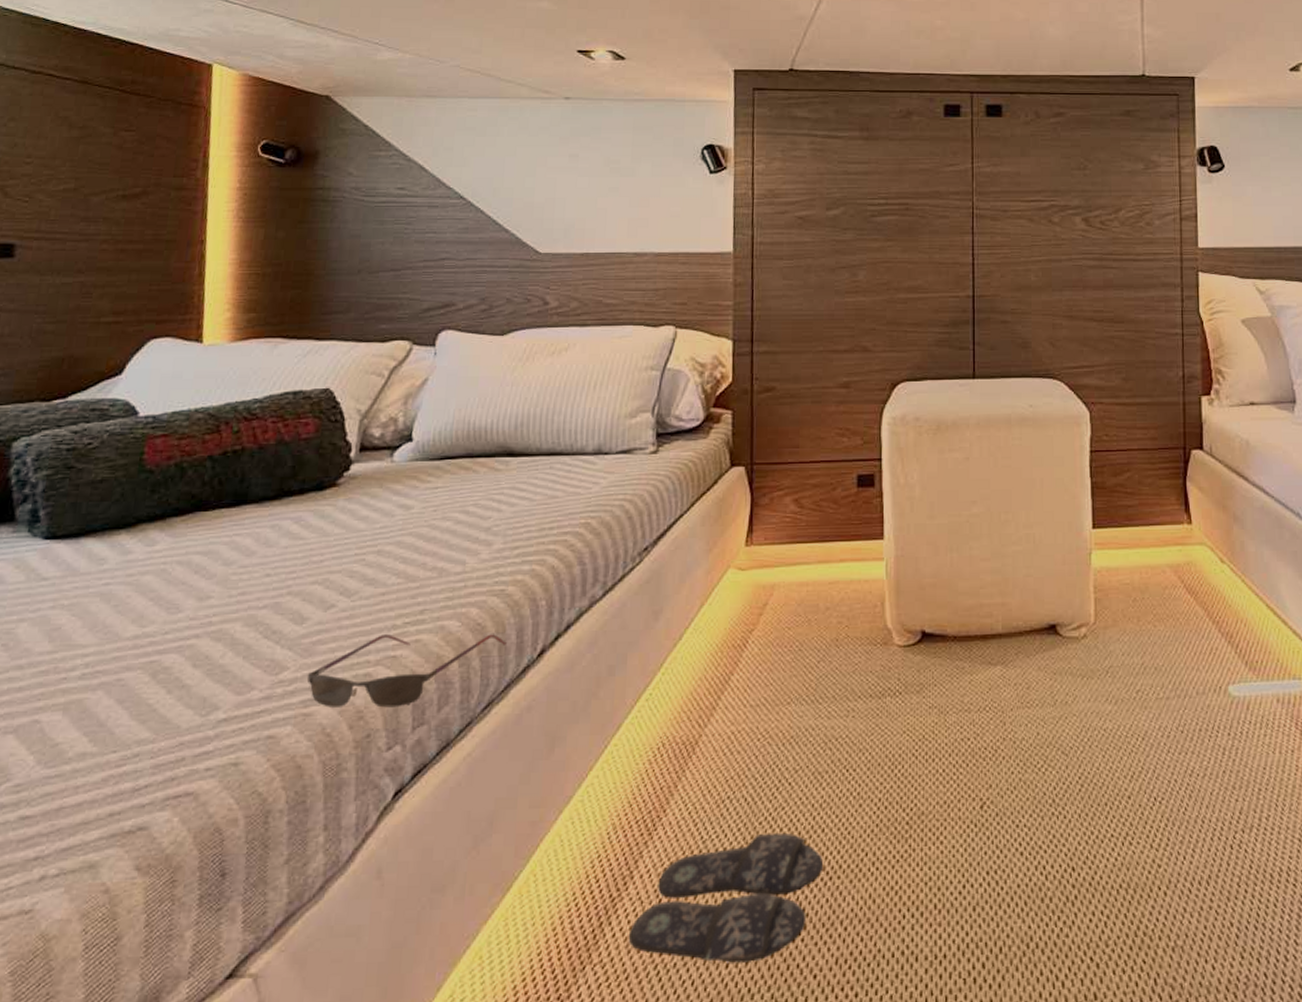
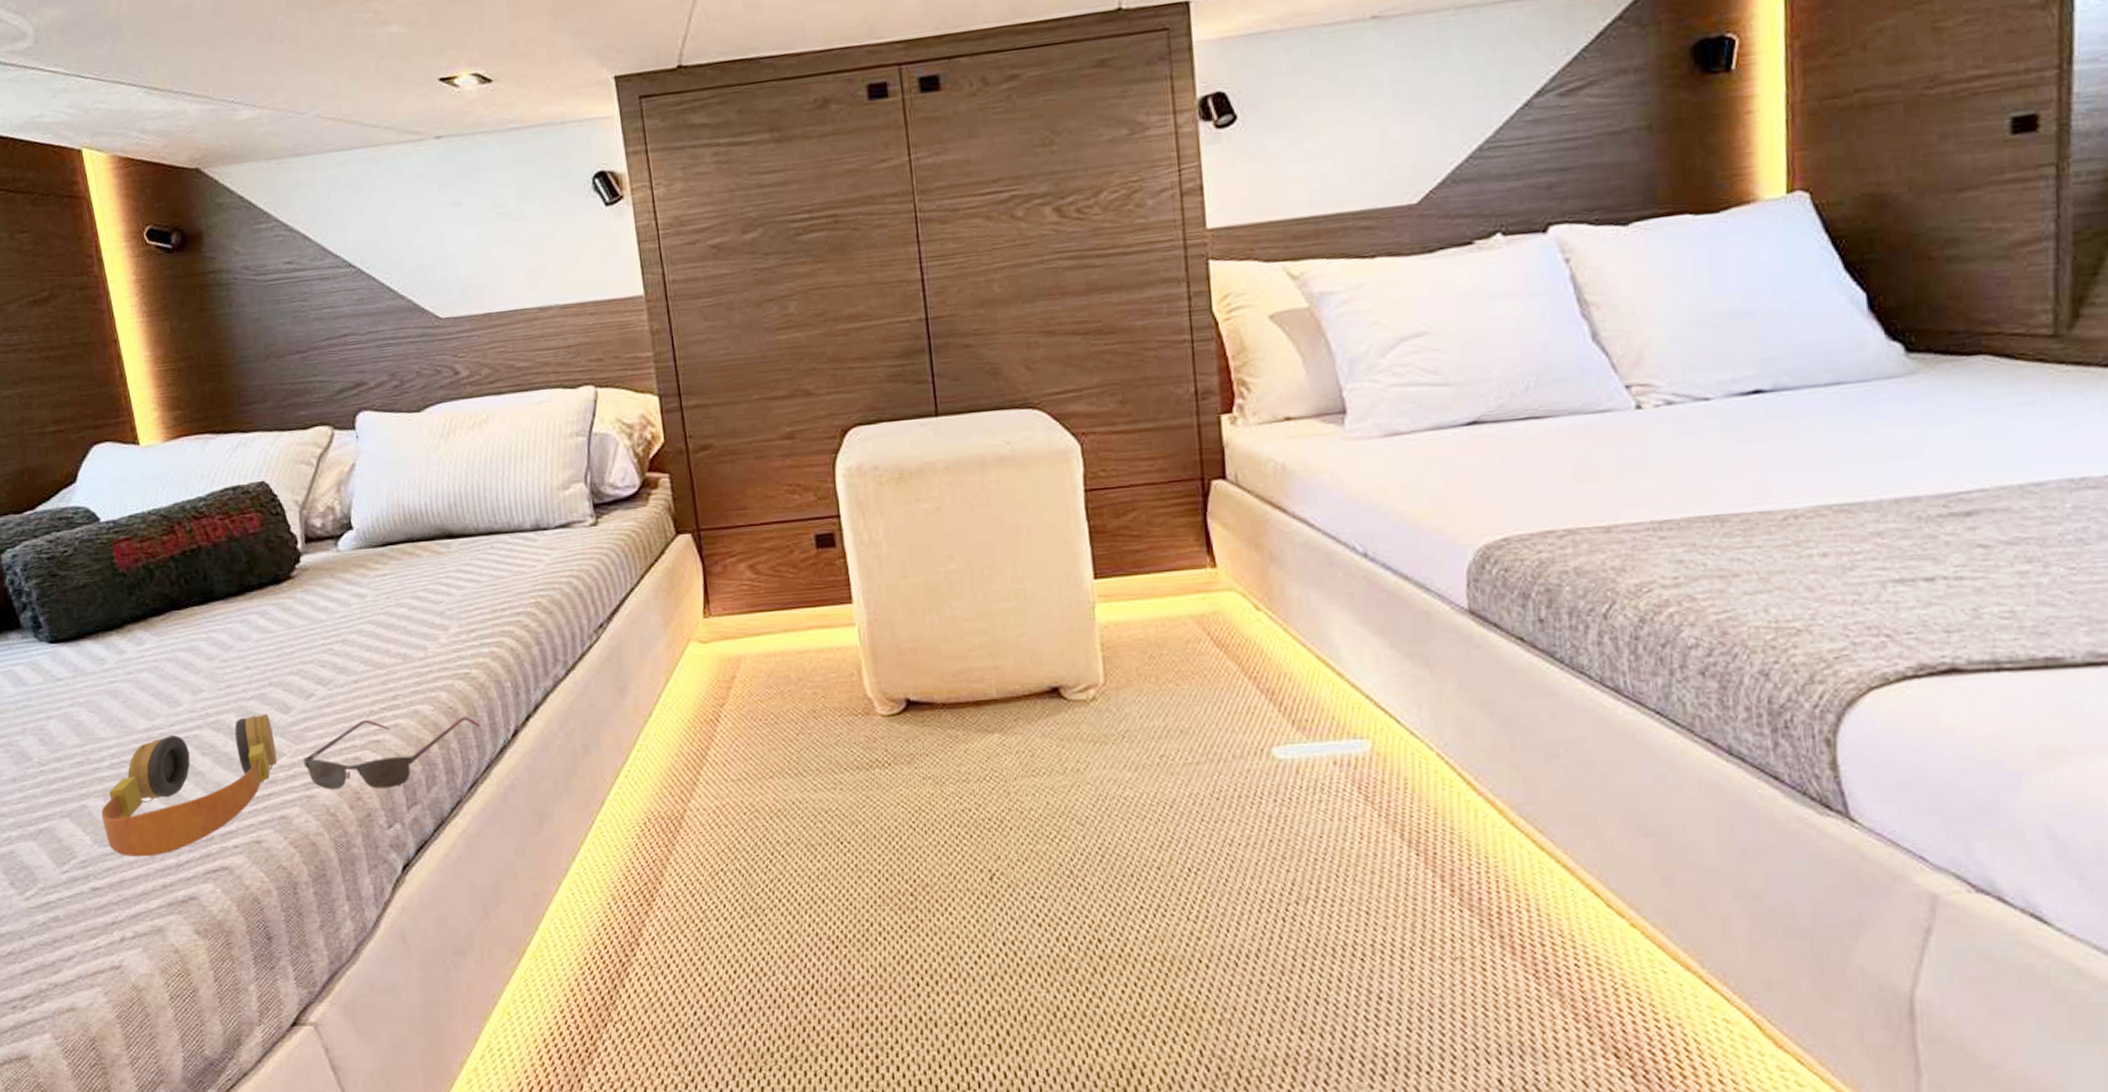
headphones: none [54,623,281,781] -> present [101,713,277,857]
slippers: present [629,832,822,963] -> none [644,903,827,1024]

